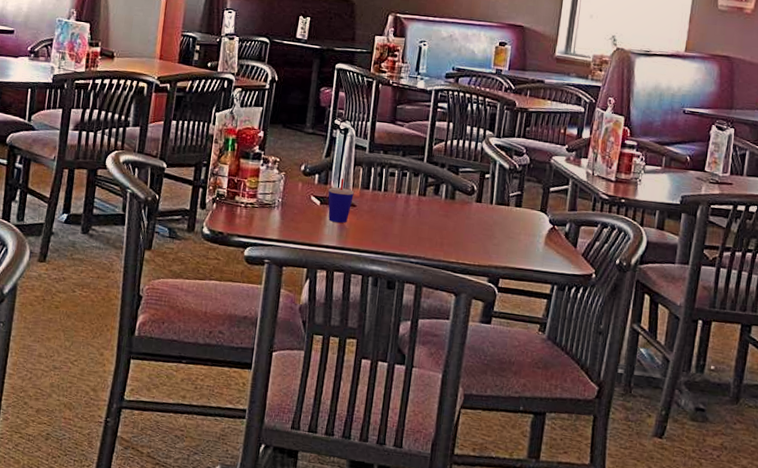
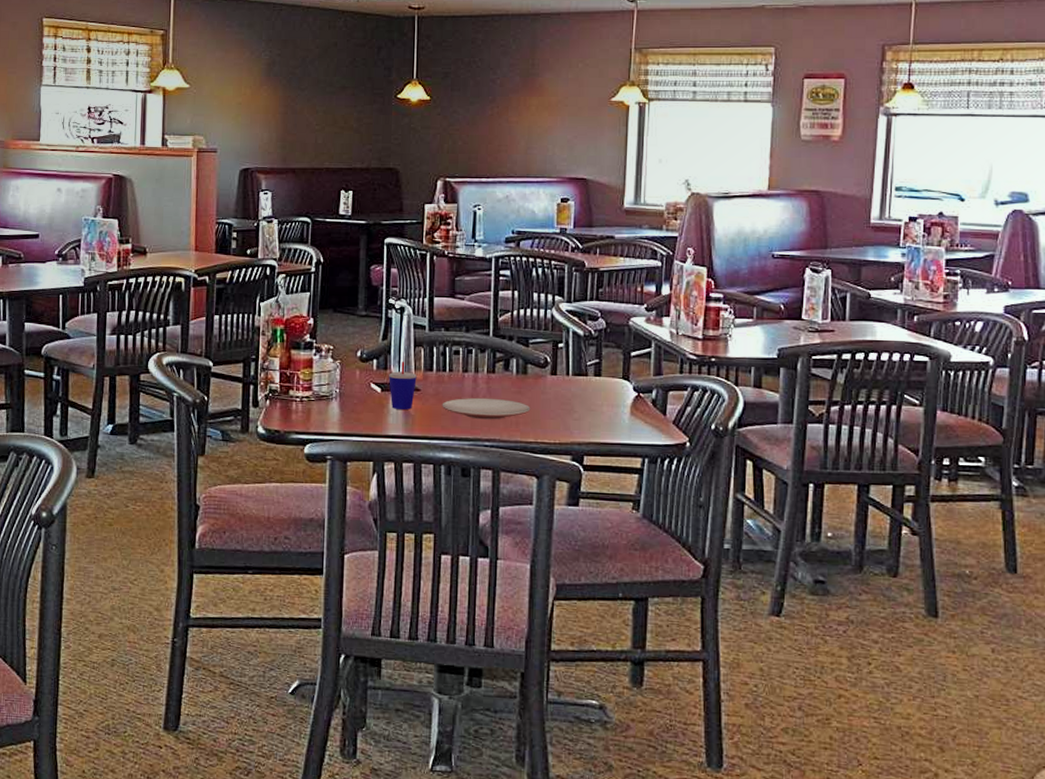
plate: none [374,216,455,239] -> present [442,397,531,420]

